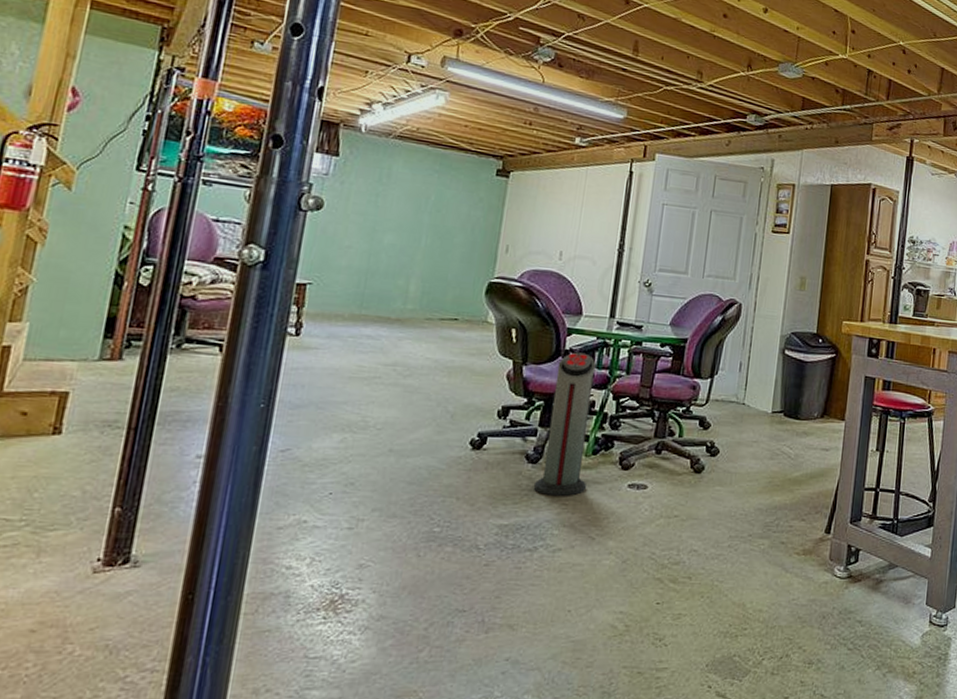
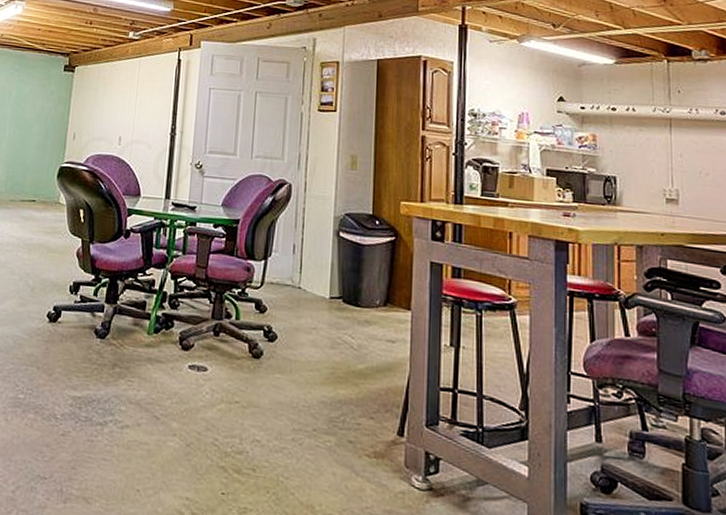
air purifier: present [534,352,596,496] -> none [103,231,155,373]

